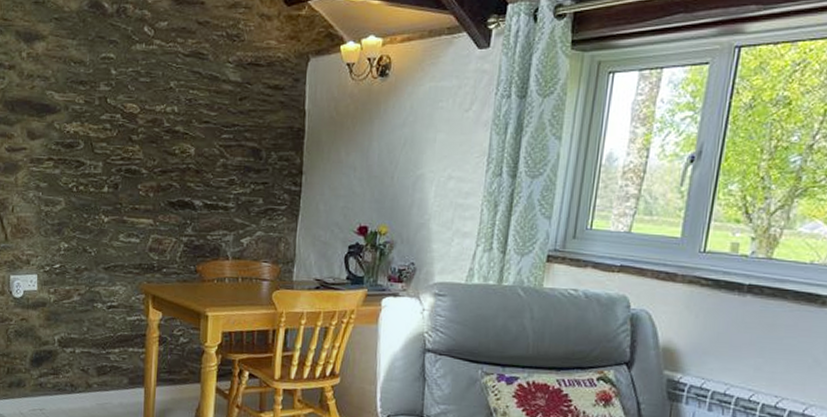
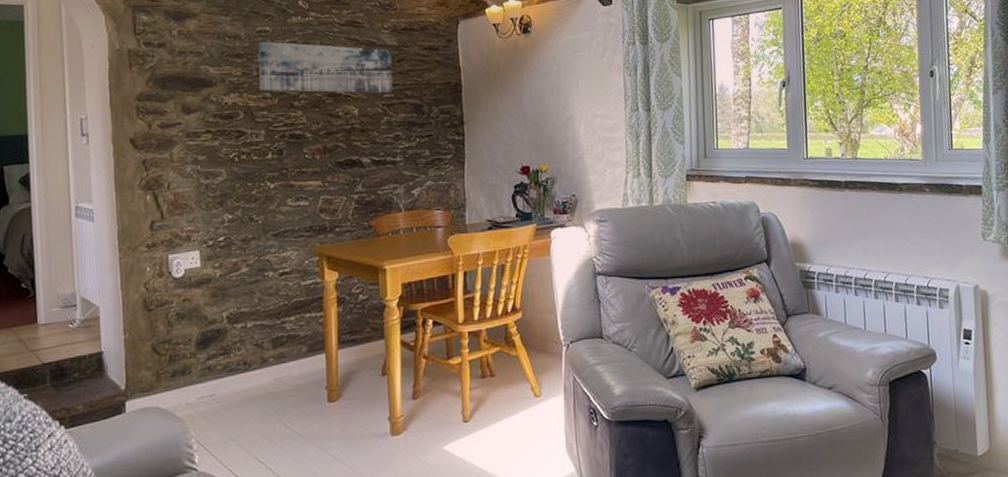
wall art: none [100,69,234,134] -> present [258,41,393,94]

